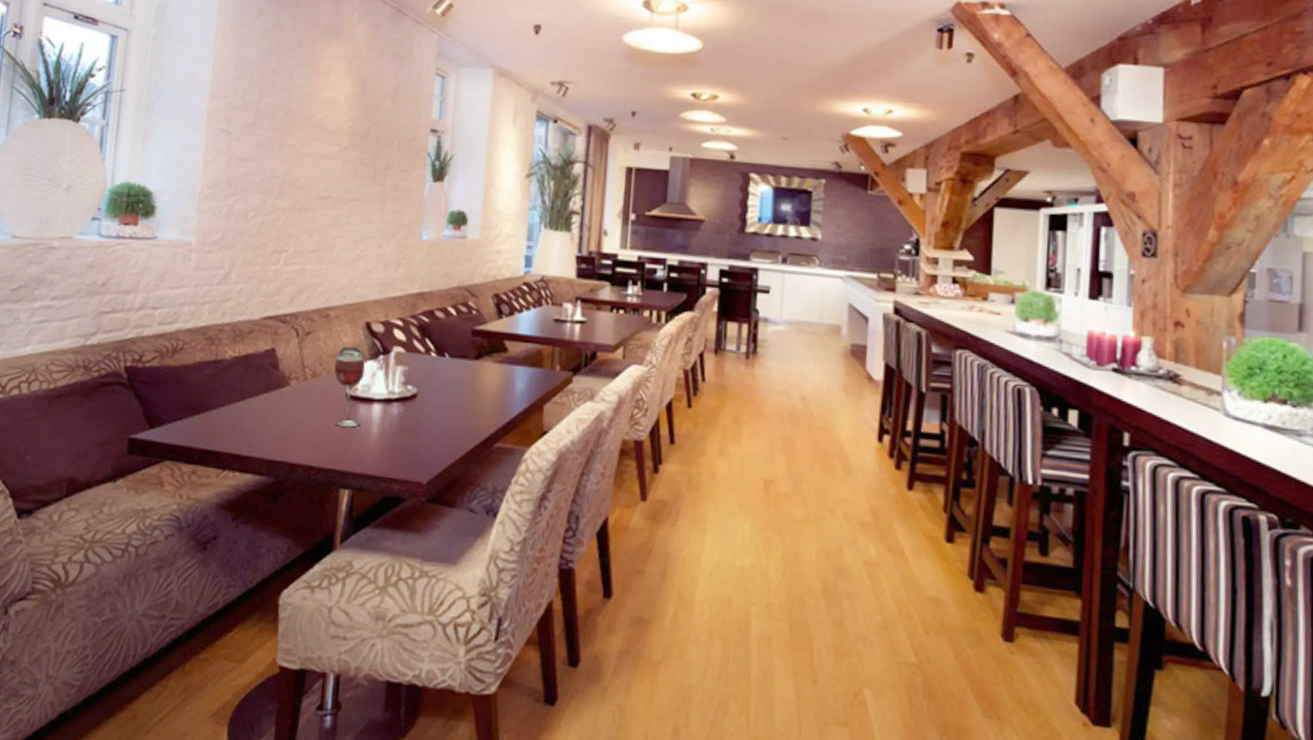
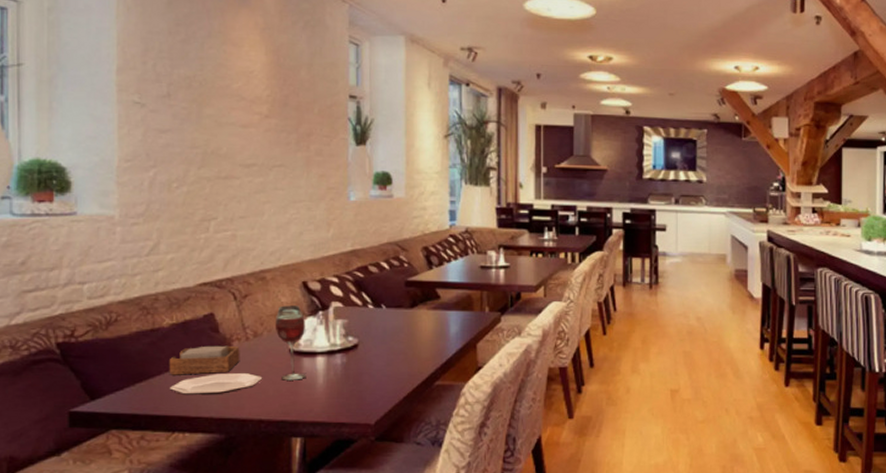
plate: none [224,412,317,436] -> present [169,373,263,396]
napkin holder: none [226,382,297,413] -> present [169,345,240,375]

